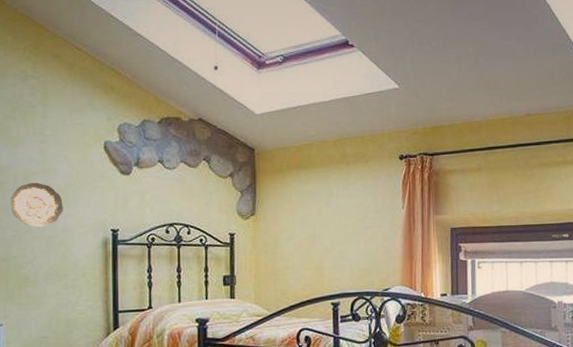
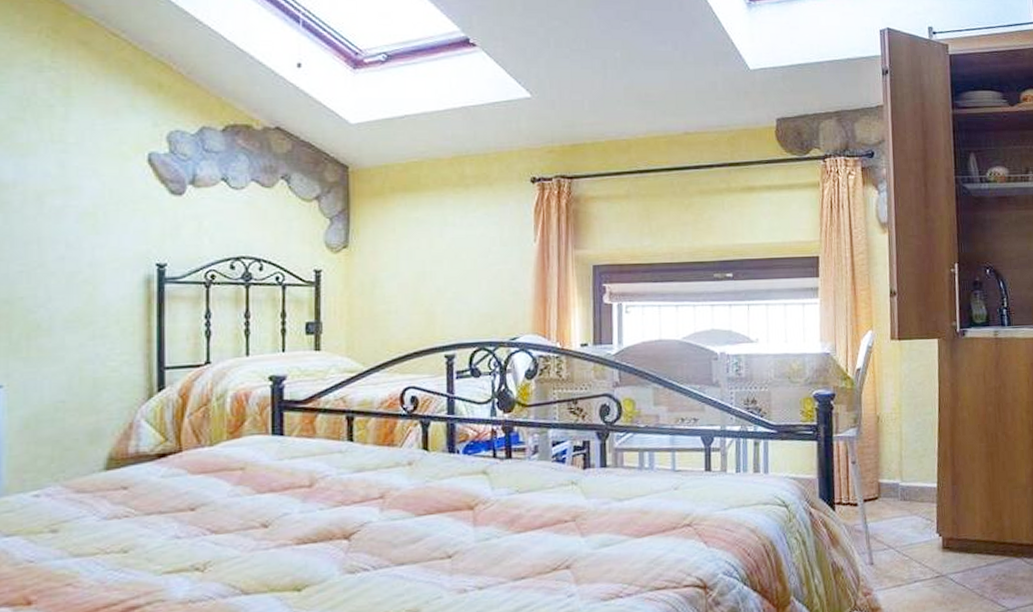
decorative plate: present [10,182,63,228] -> none [16,202,91,261]

